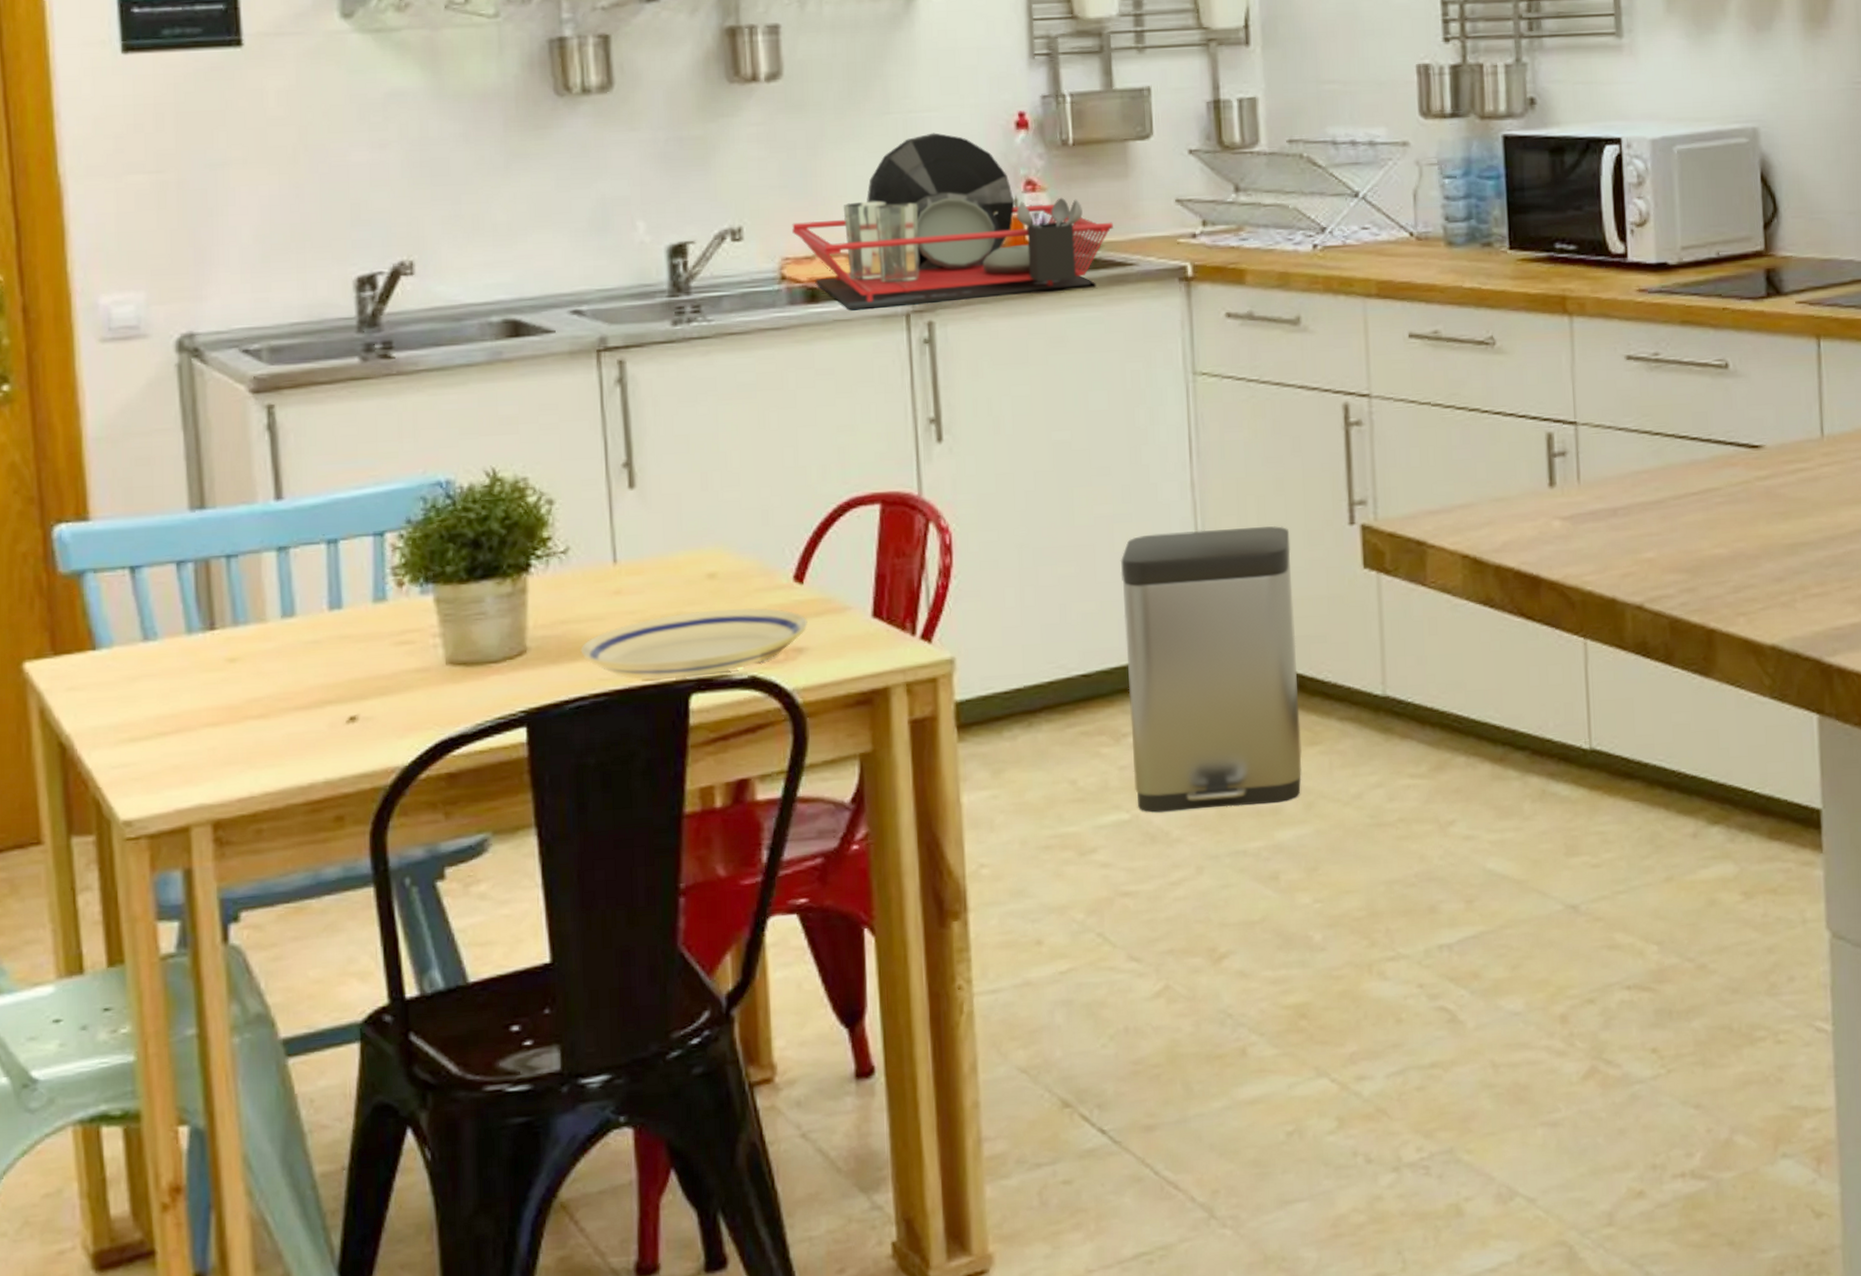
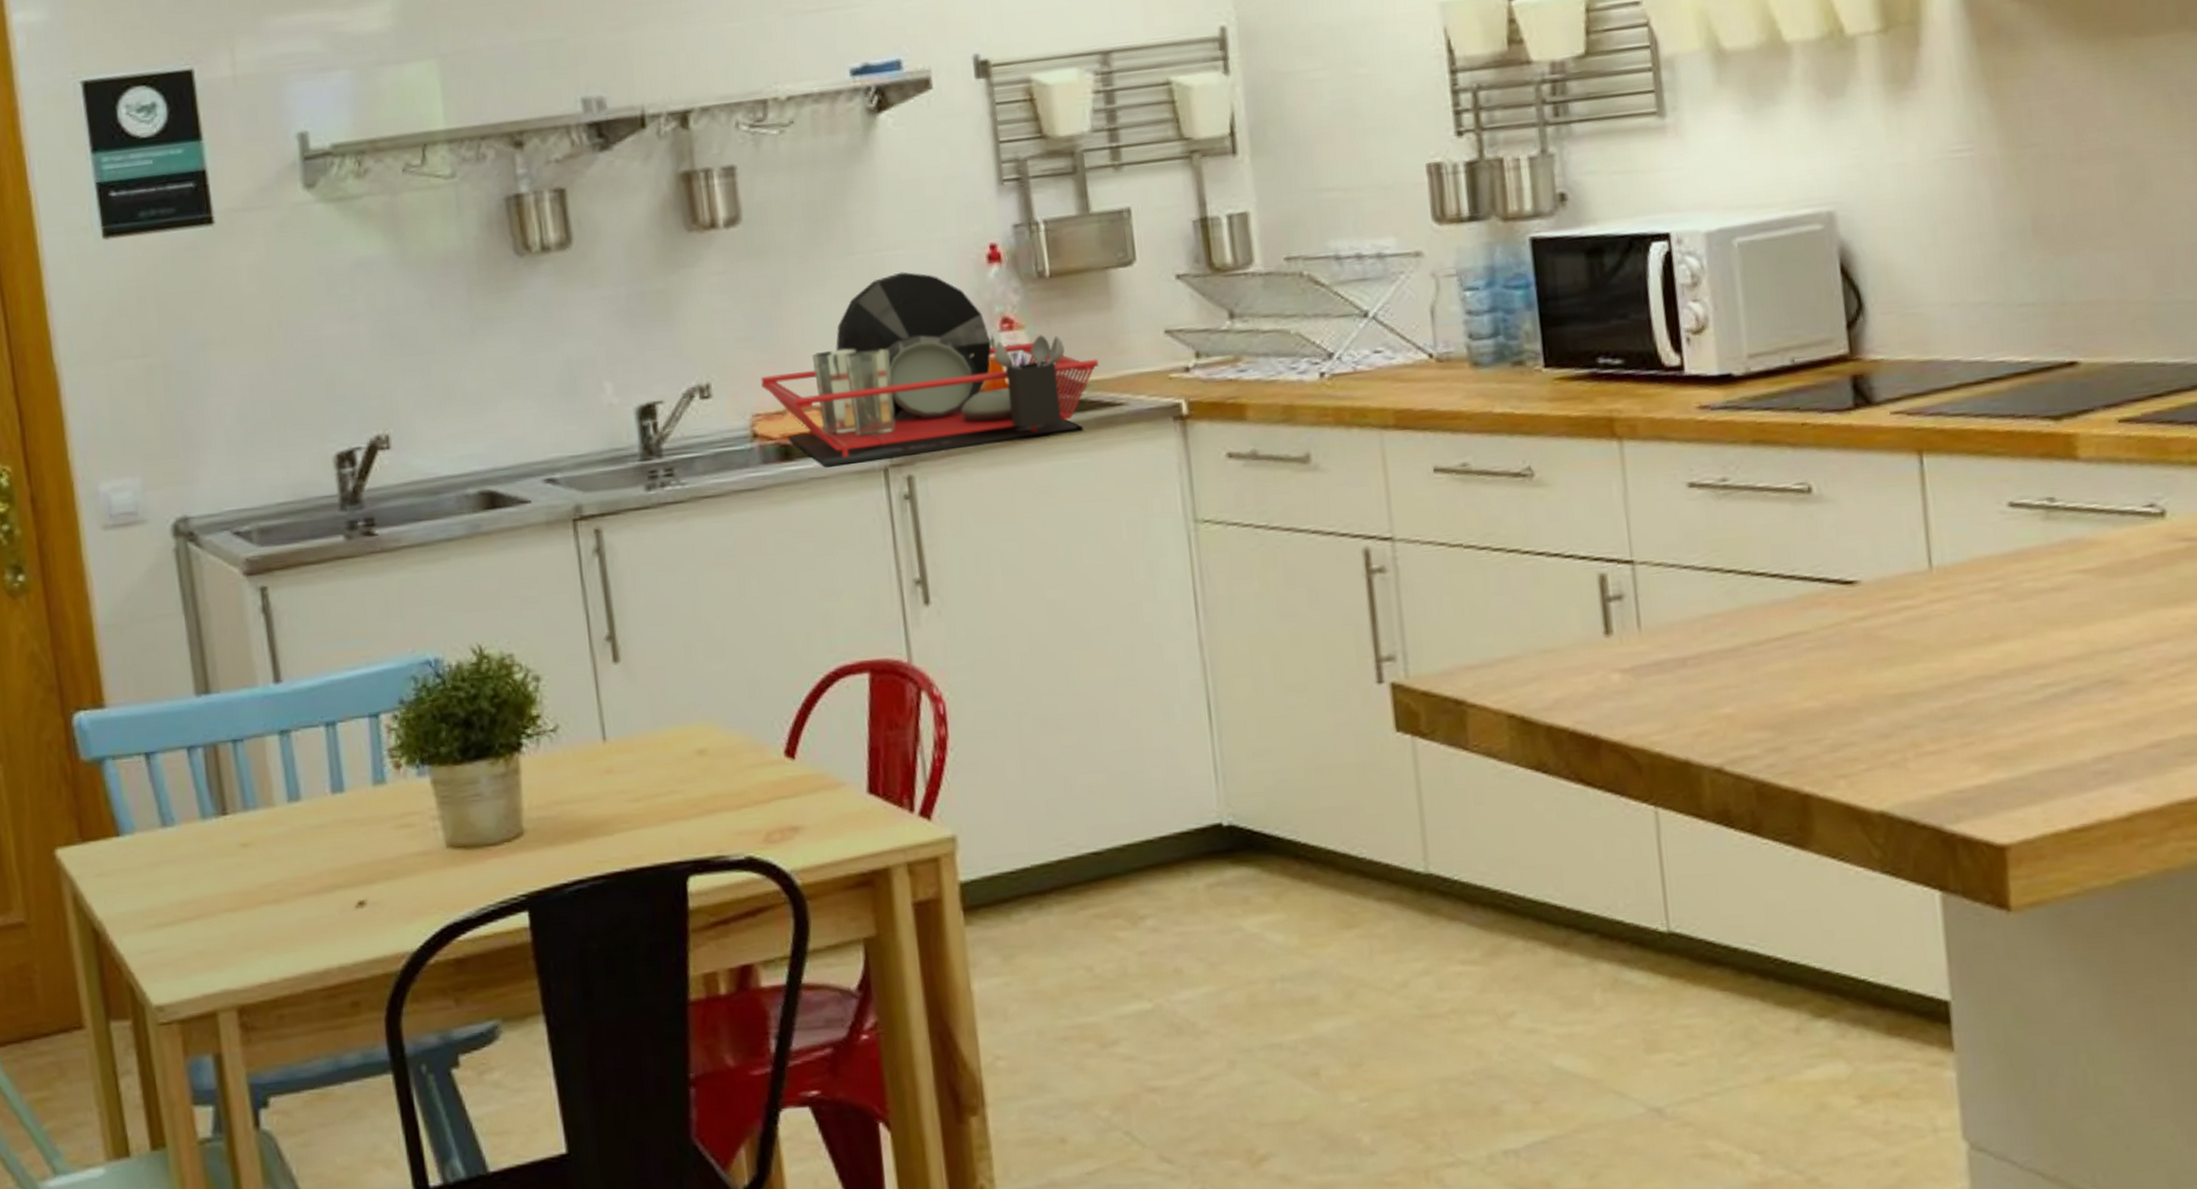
plate: present [580,607,808,680] -> none [576,785,802,862]
pedal bin: present [1120,526,1302,812] -> none [1126,686,1339,1001]

